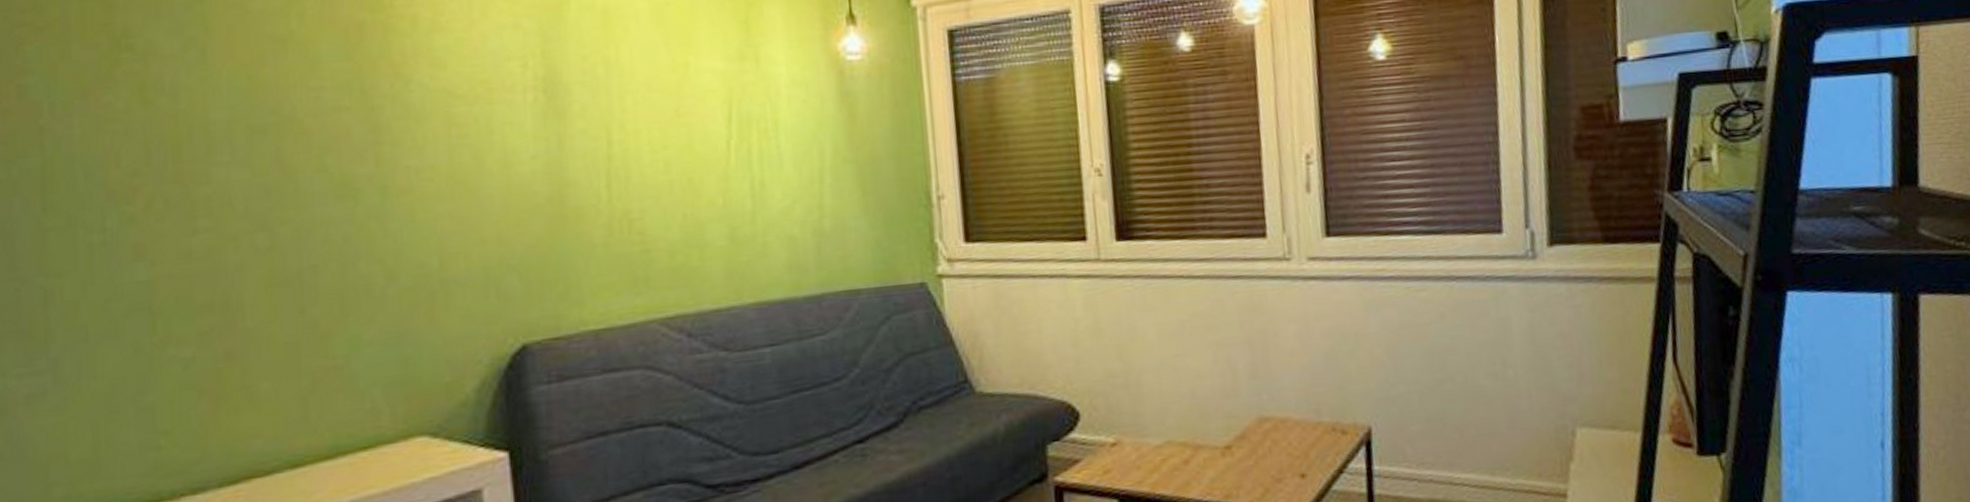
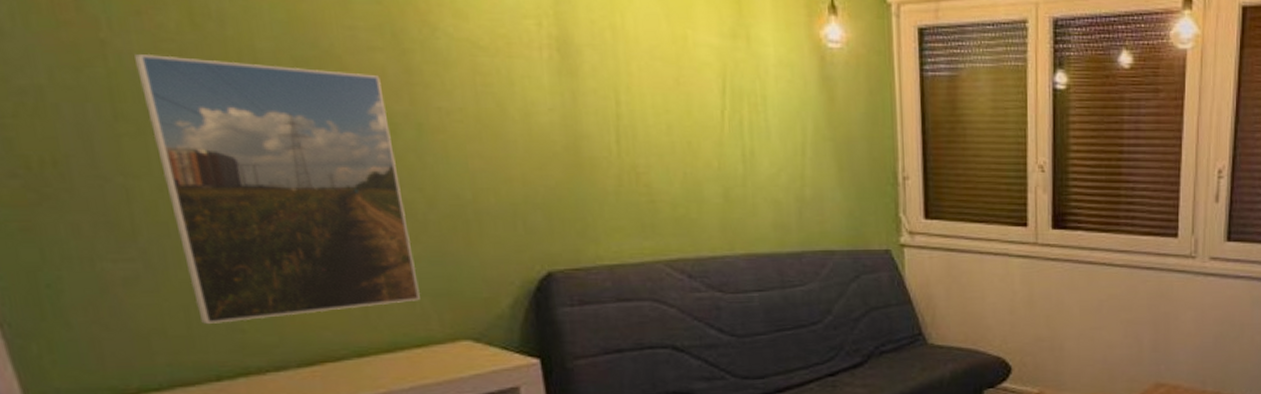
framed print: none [75,137,372,443] -> present [134,54,421,324]

